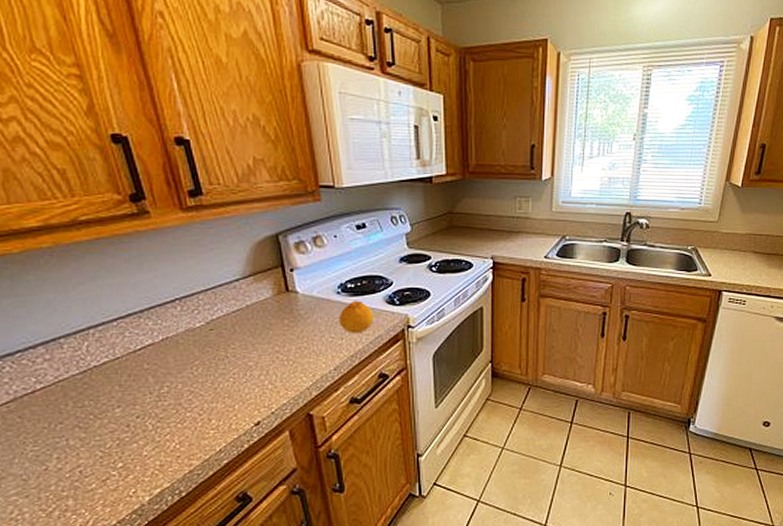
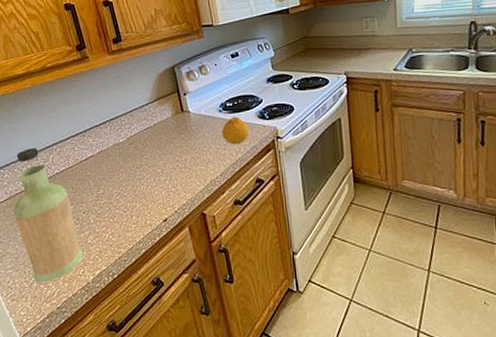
bottle: none [20,331,135,510] -> present [13,147,83,283]

